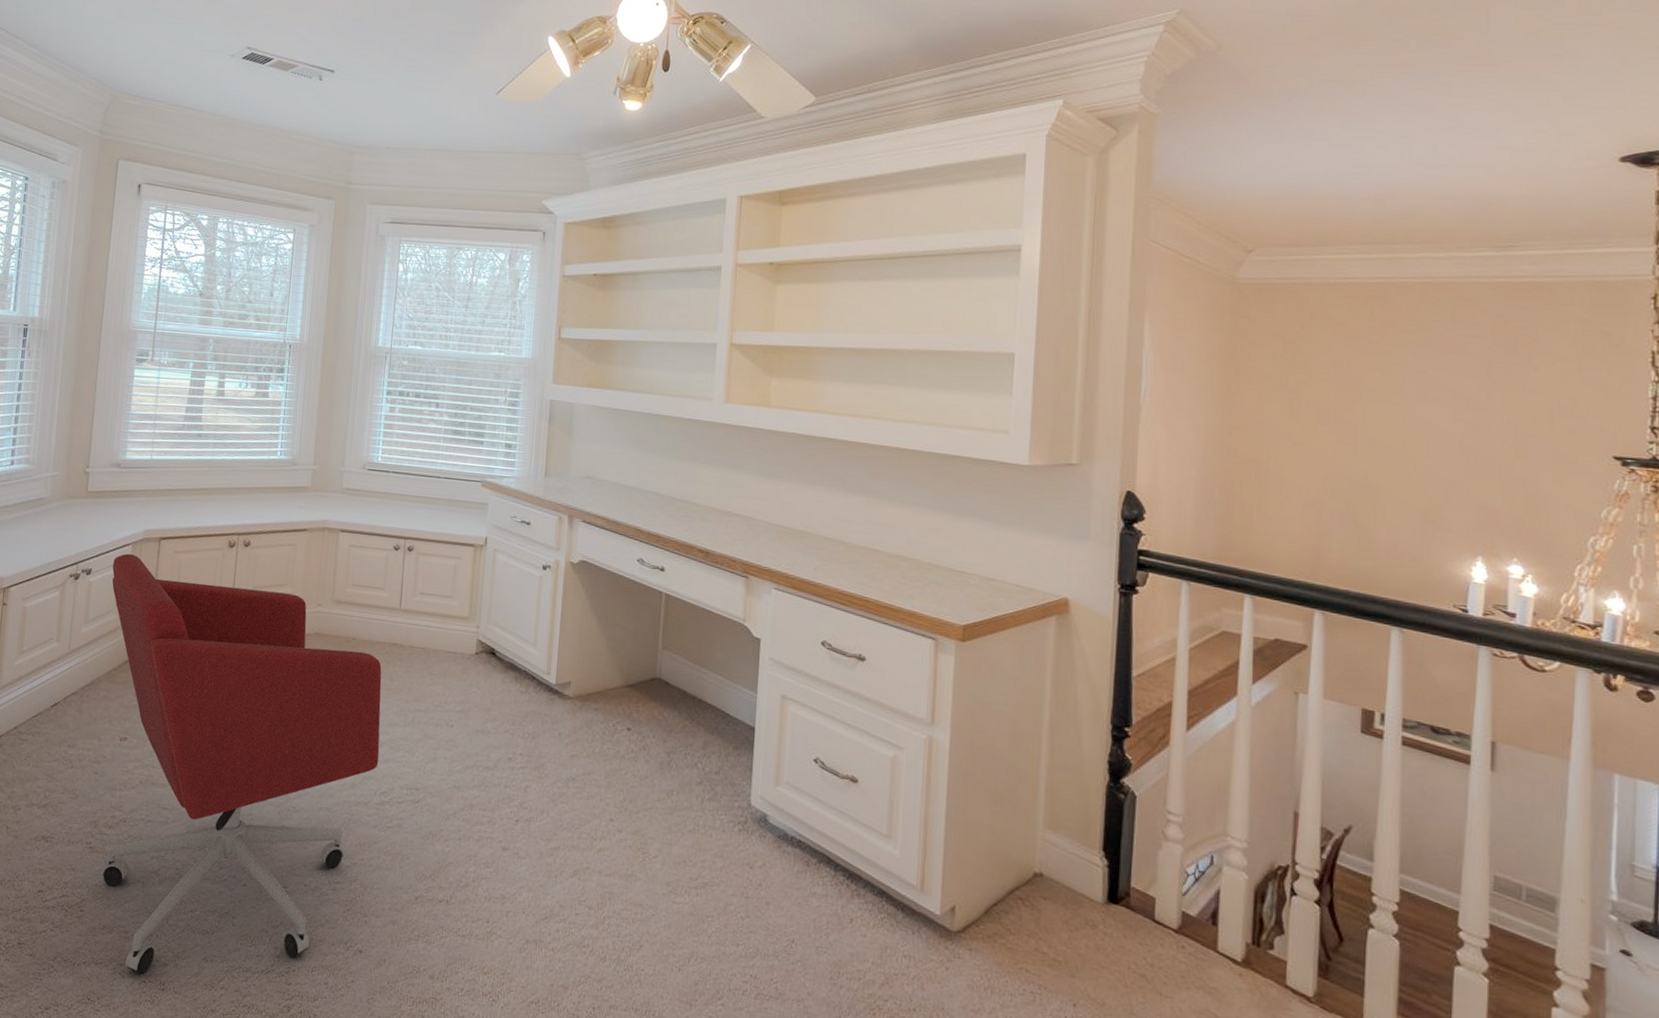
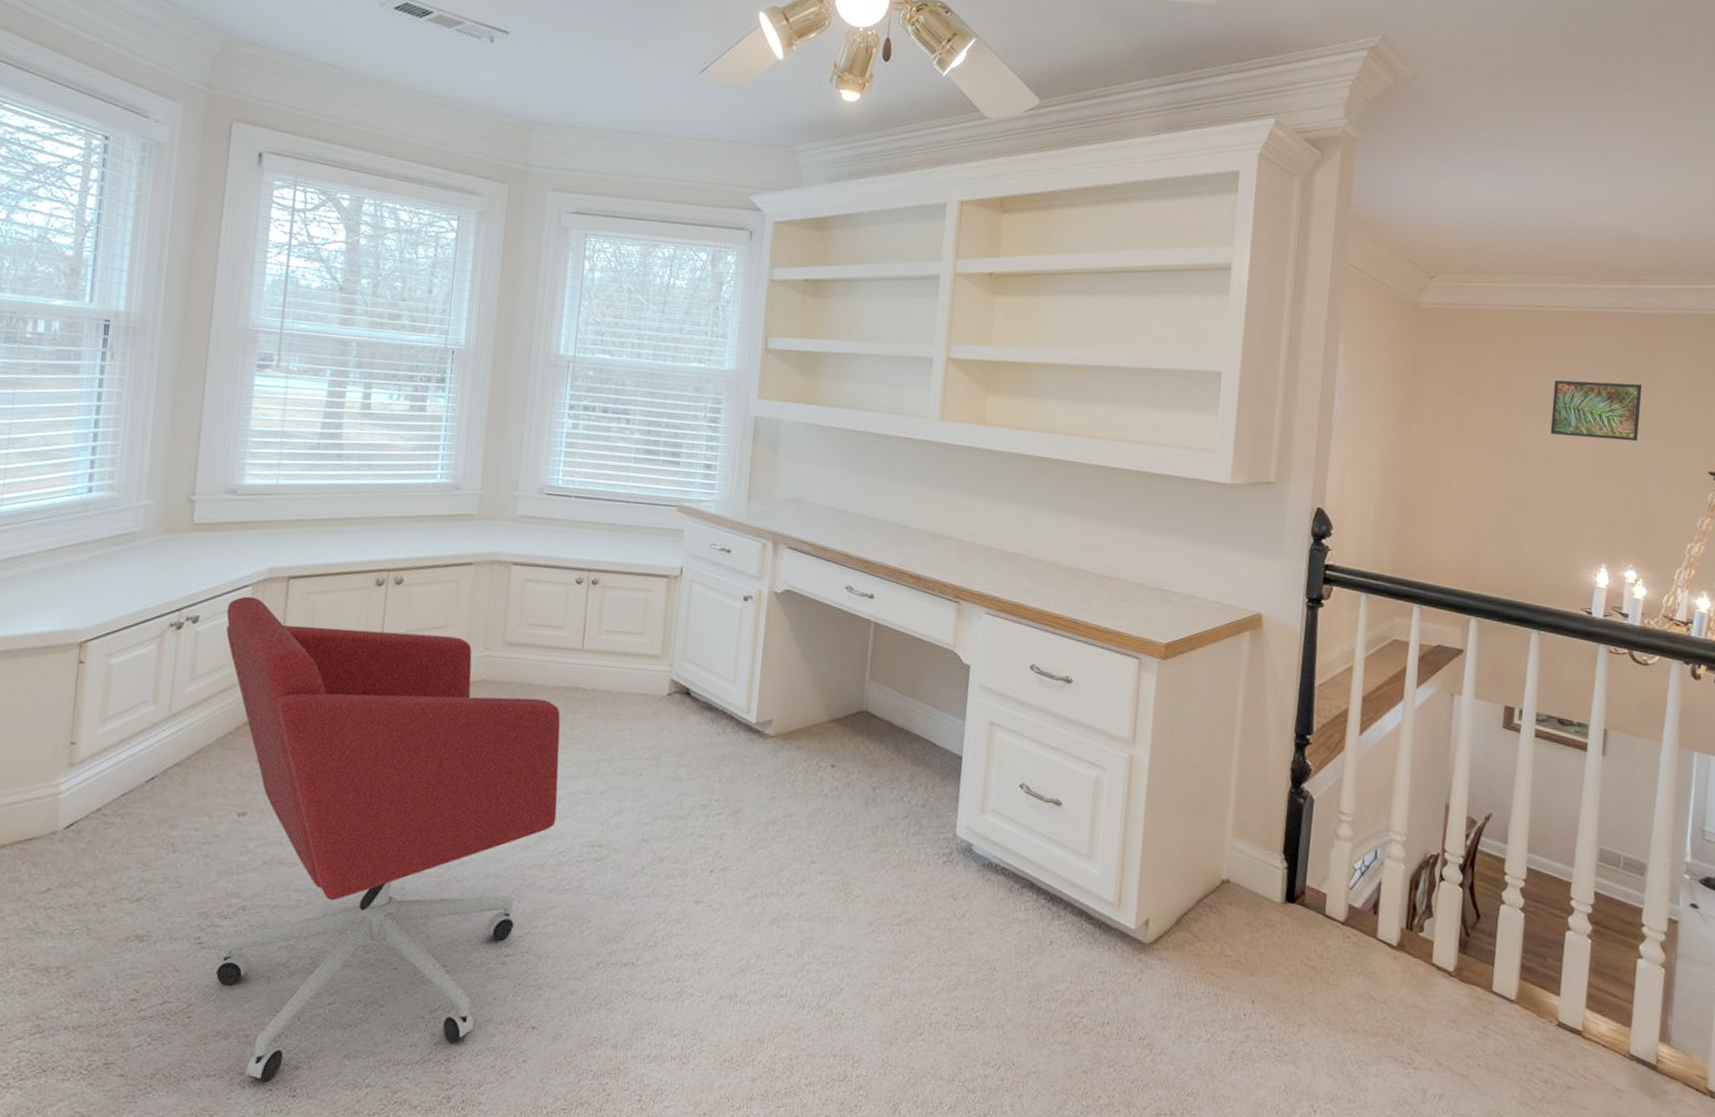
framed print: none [1403,356,1519,423] -> present [1550,380,1643,442]

